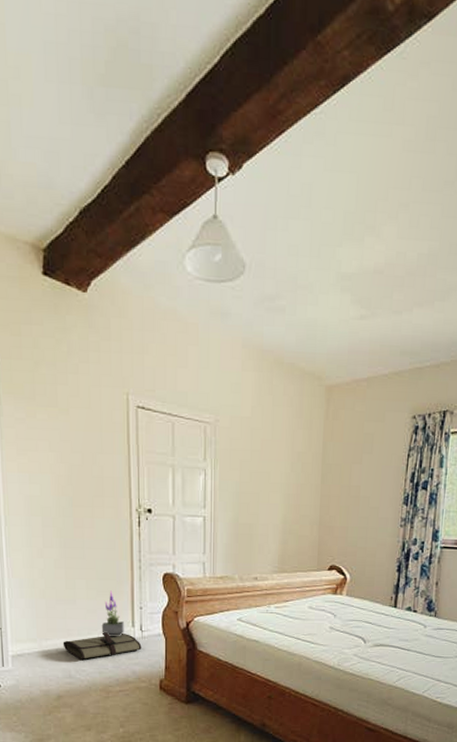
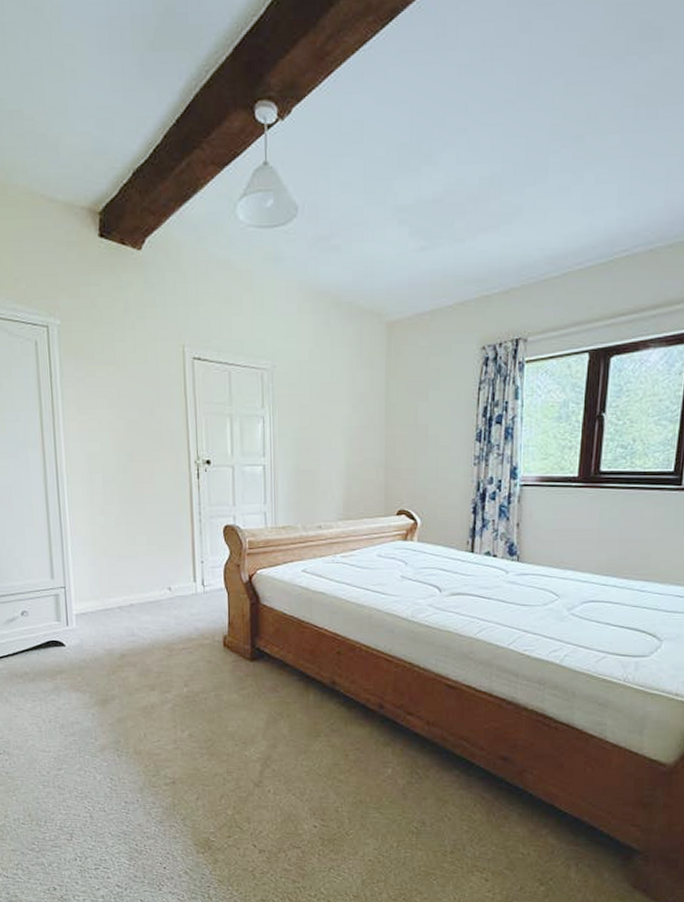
tool roll: present [63,632,142,660] -> none [125,588,204,617]
potted plant: present [101,590,125,637] -> none [163,545,187,593]

